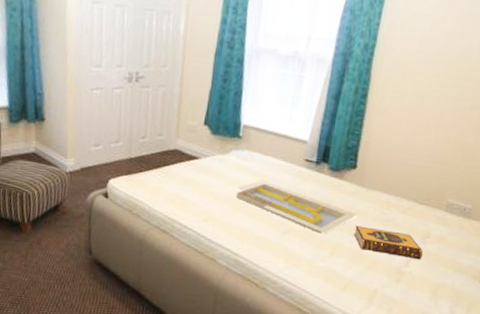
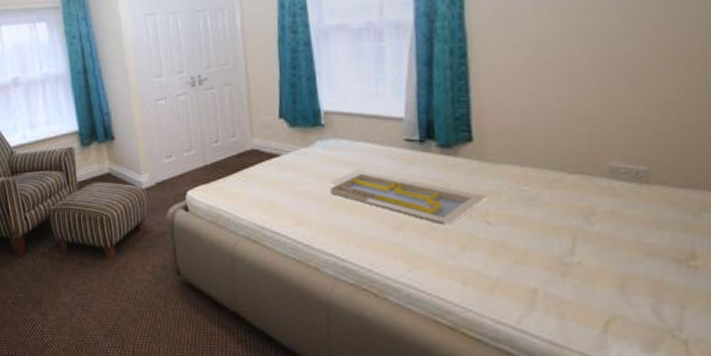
hardback book: present [354,225,423,260] -> none [487,210,591,245]

